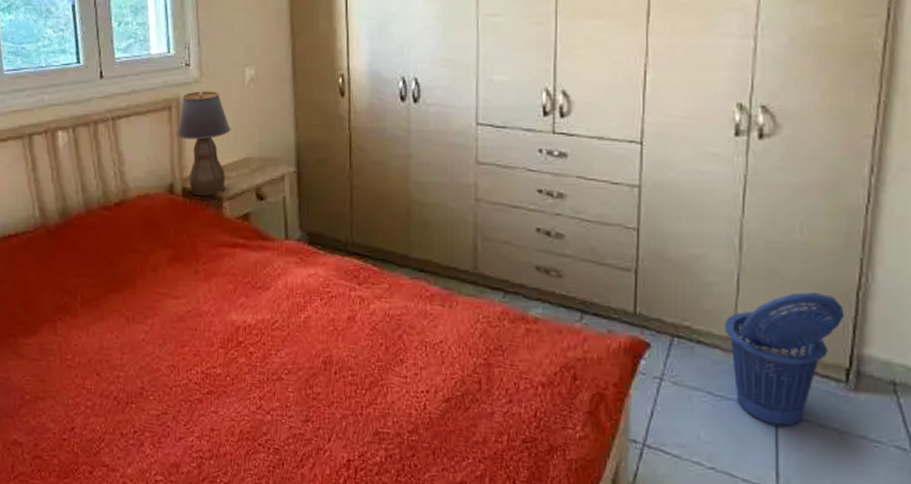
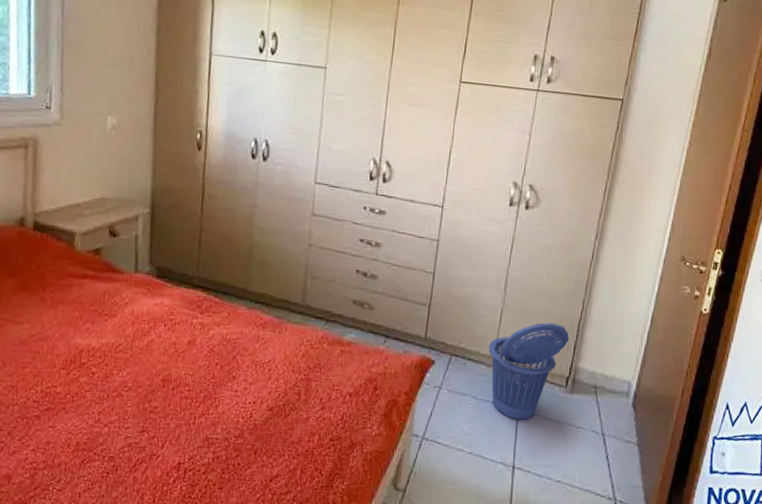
table lamp: present [176,91,231,197] -> none [31,133,89,231]

